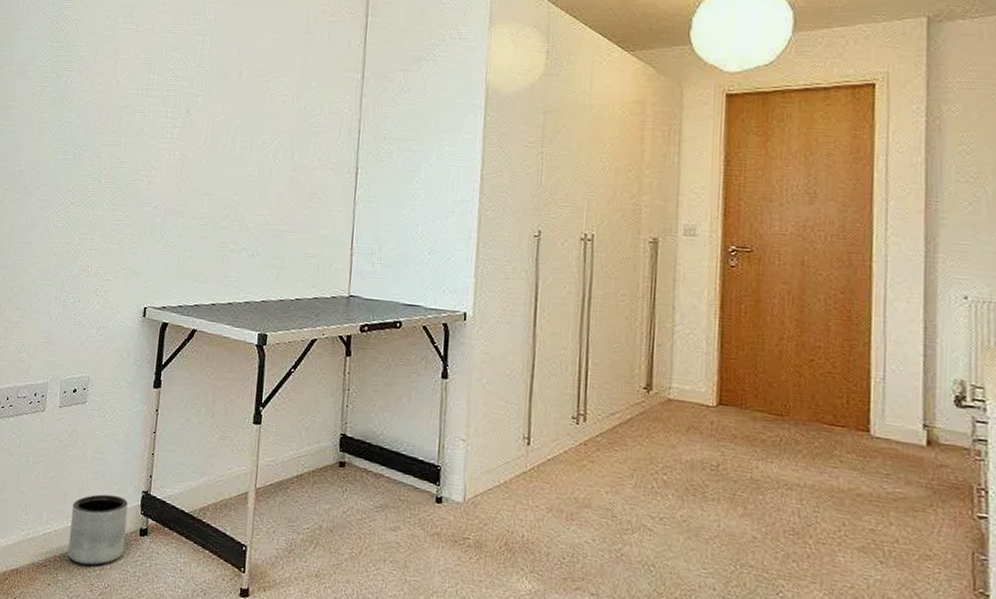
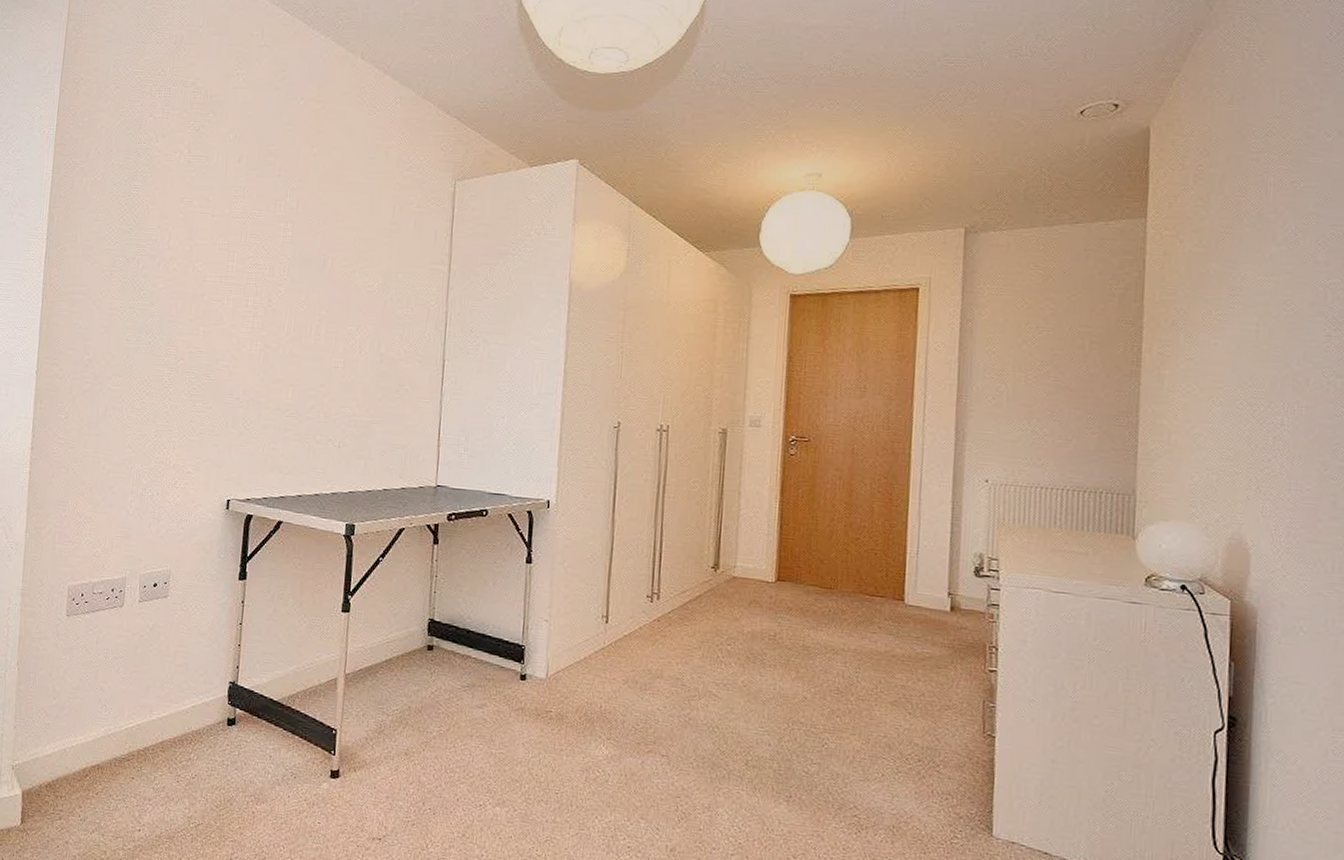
planter: present [67,494,128,566] -> none [151,686,215,758]

